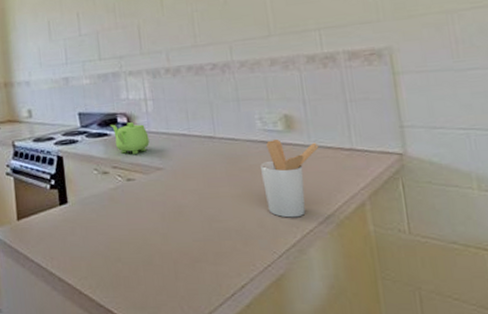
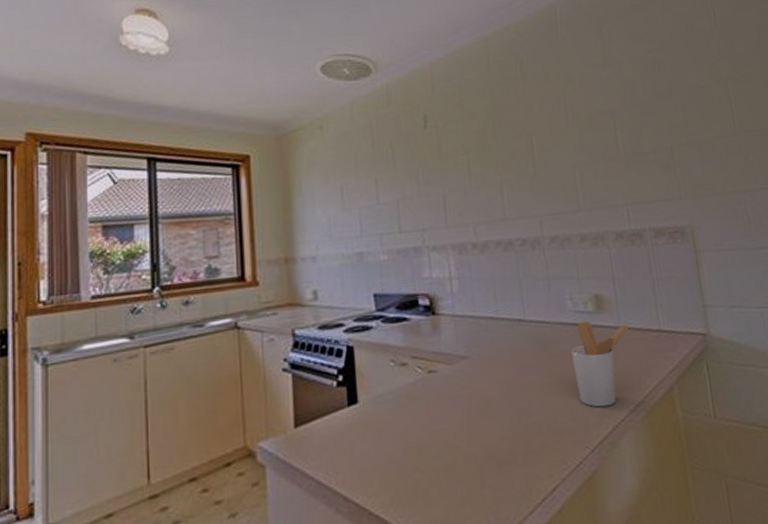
teapot: present [110,122,150,154] -> none [410,304,454,341]

